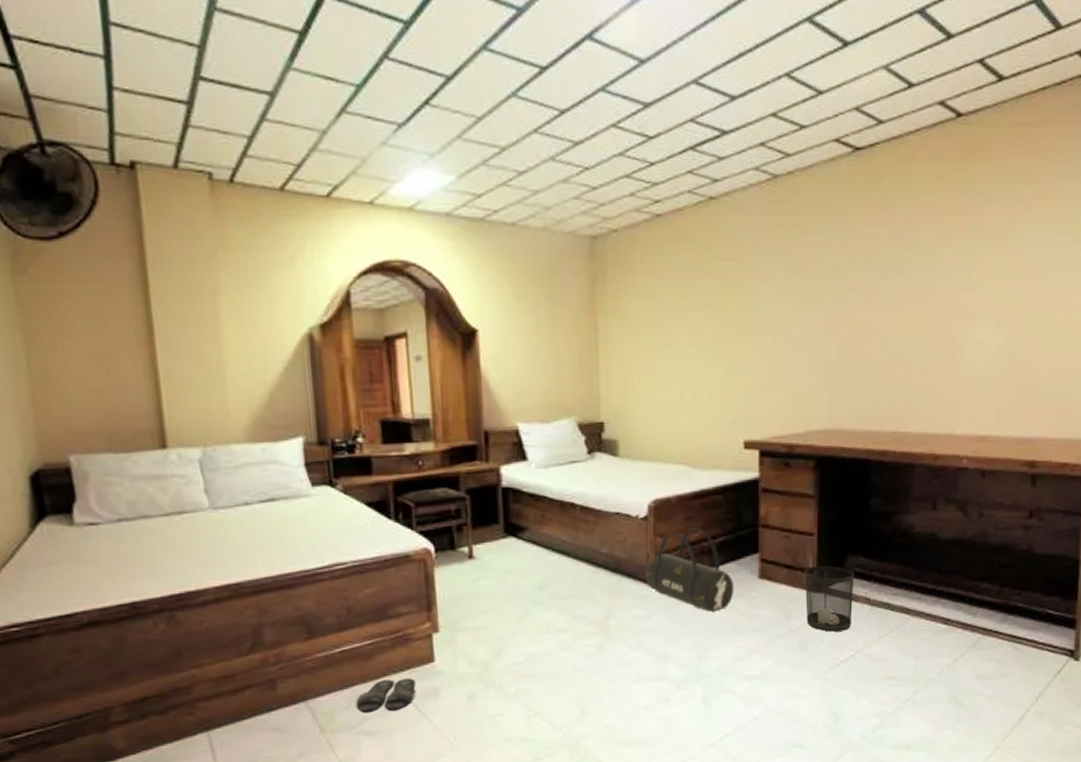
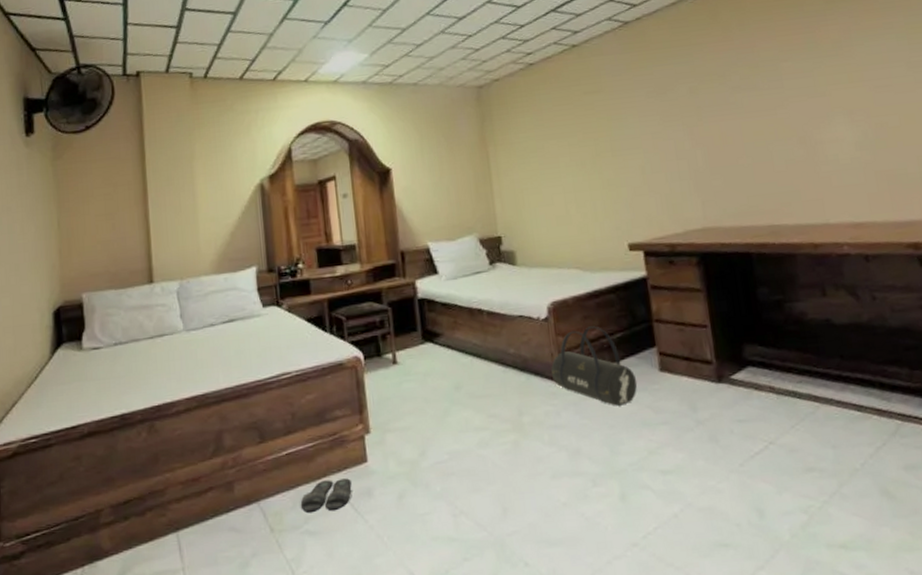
waste bin: present [804,565,855,632] -> none [703,356,760,423]

